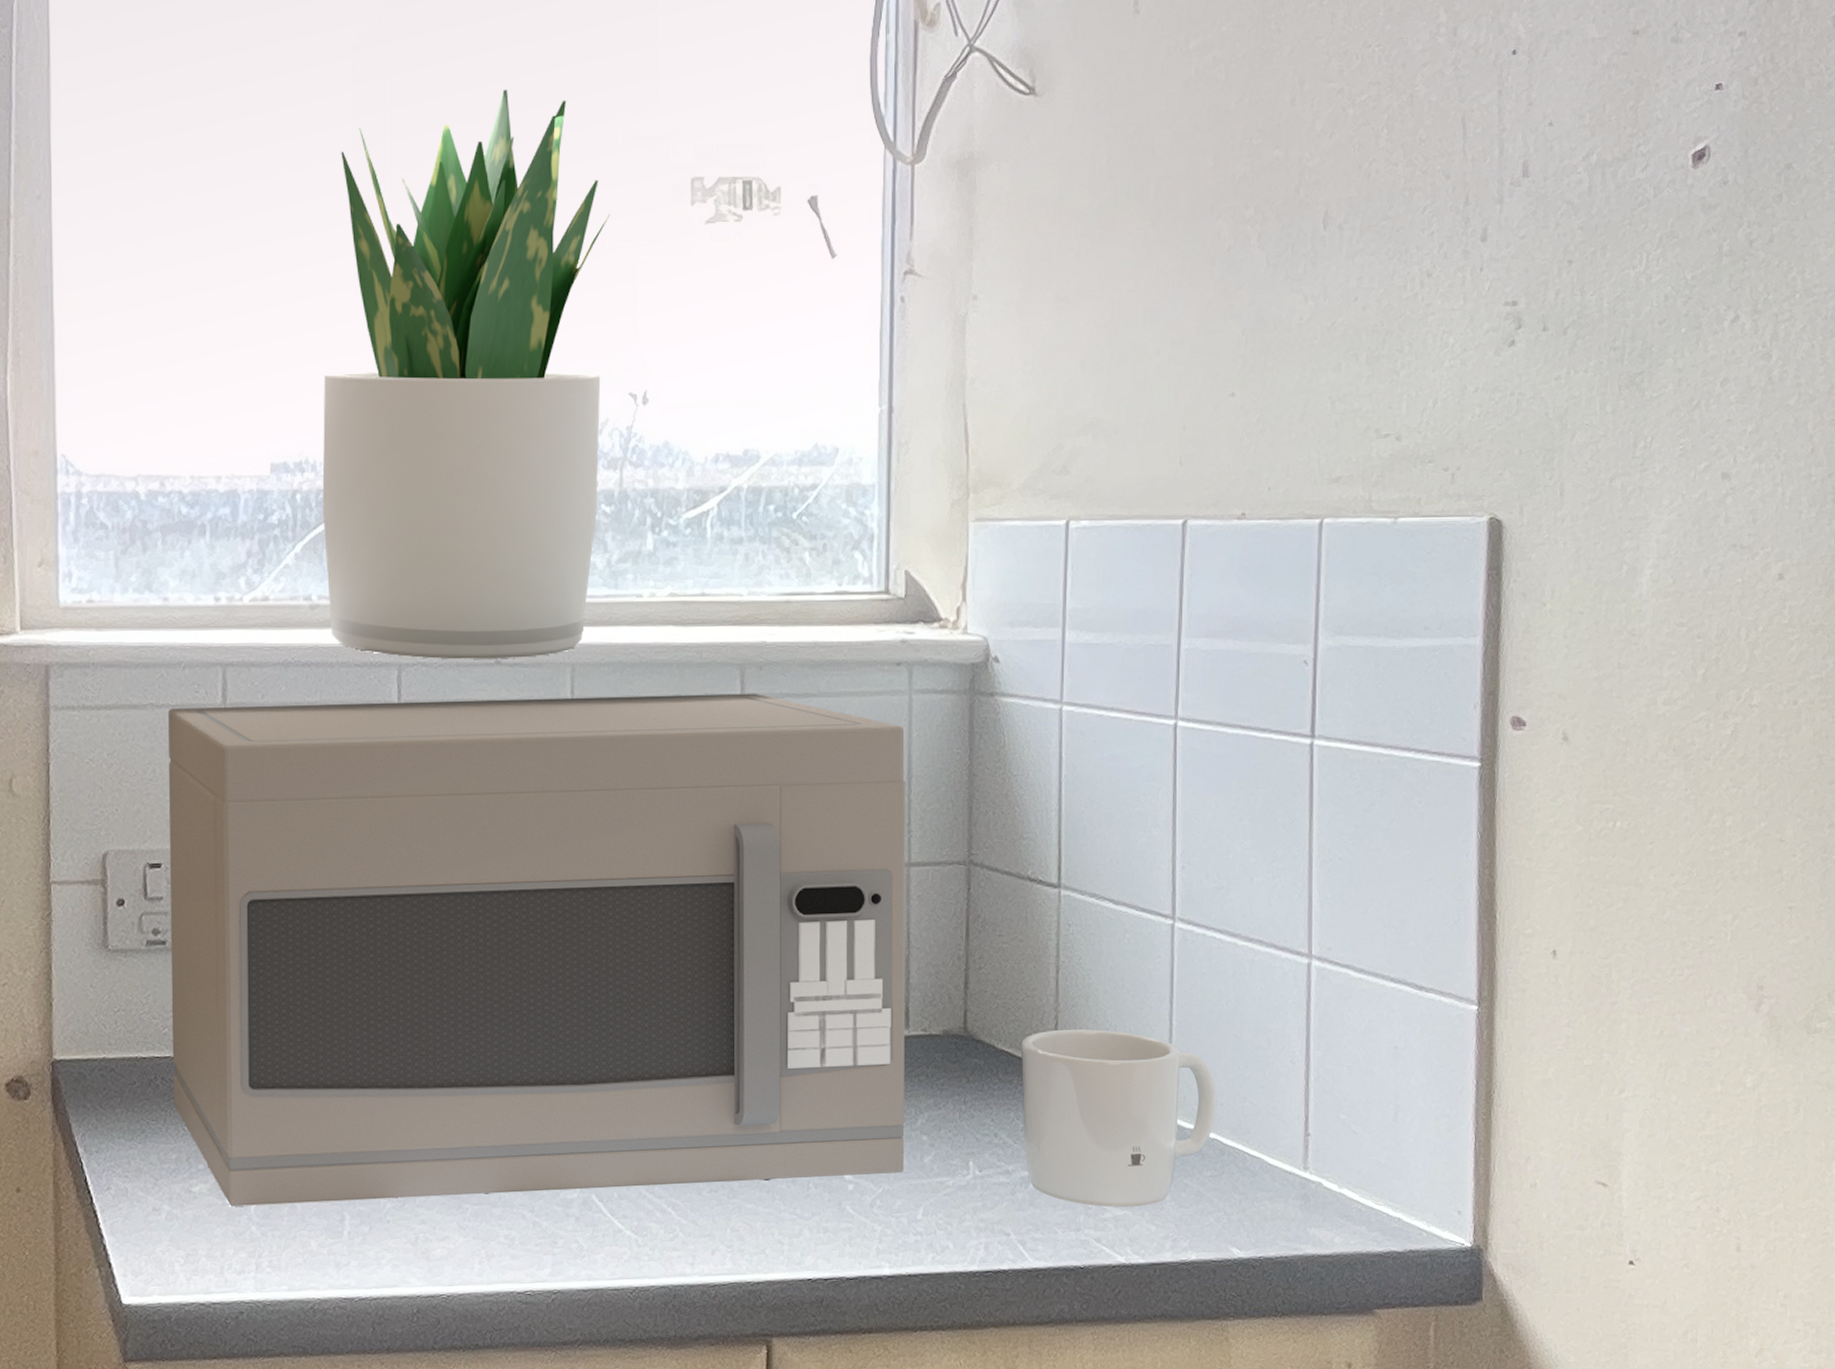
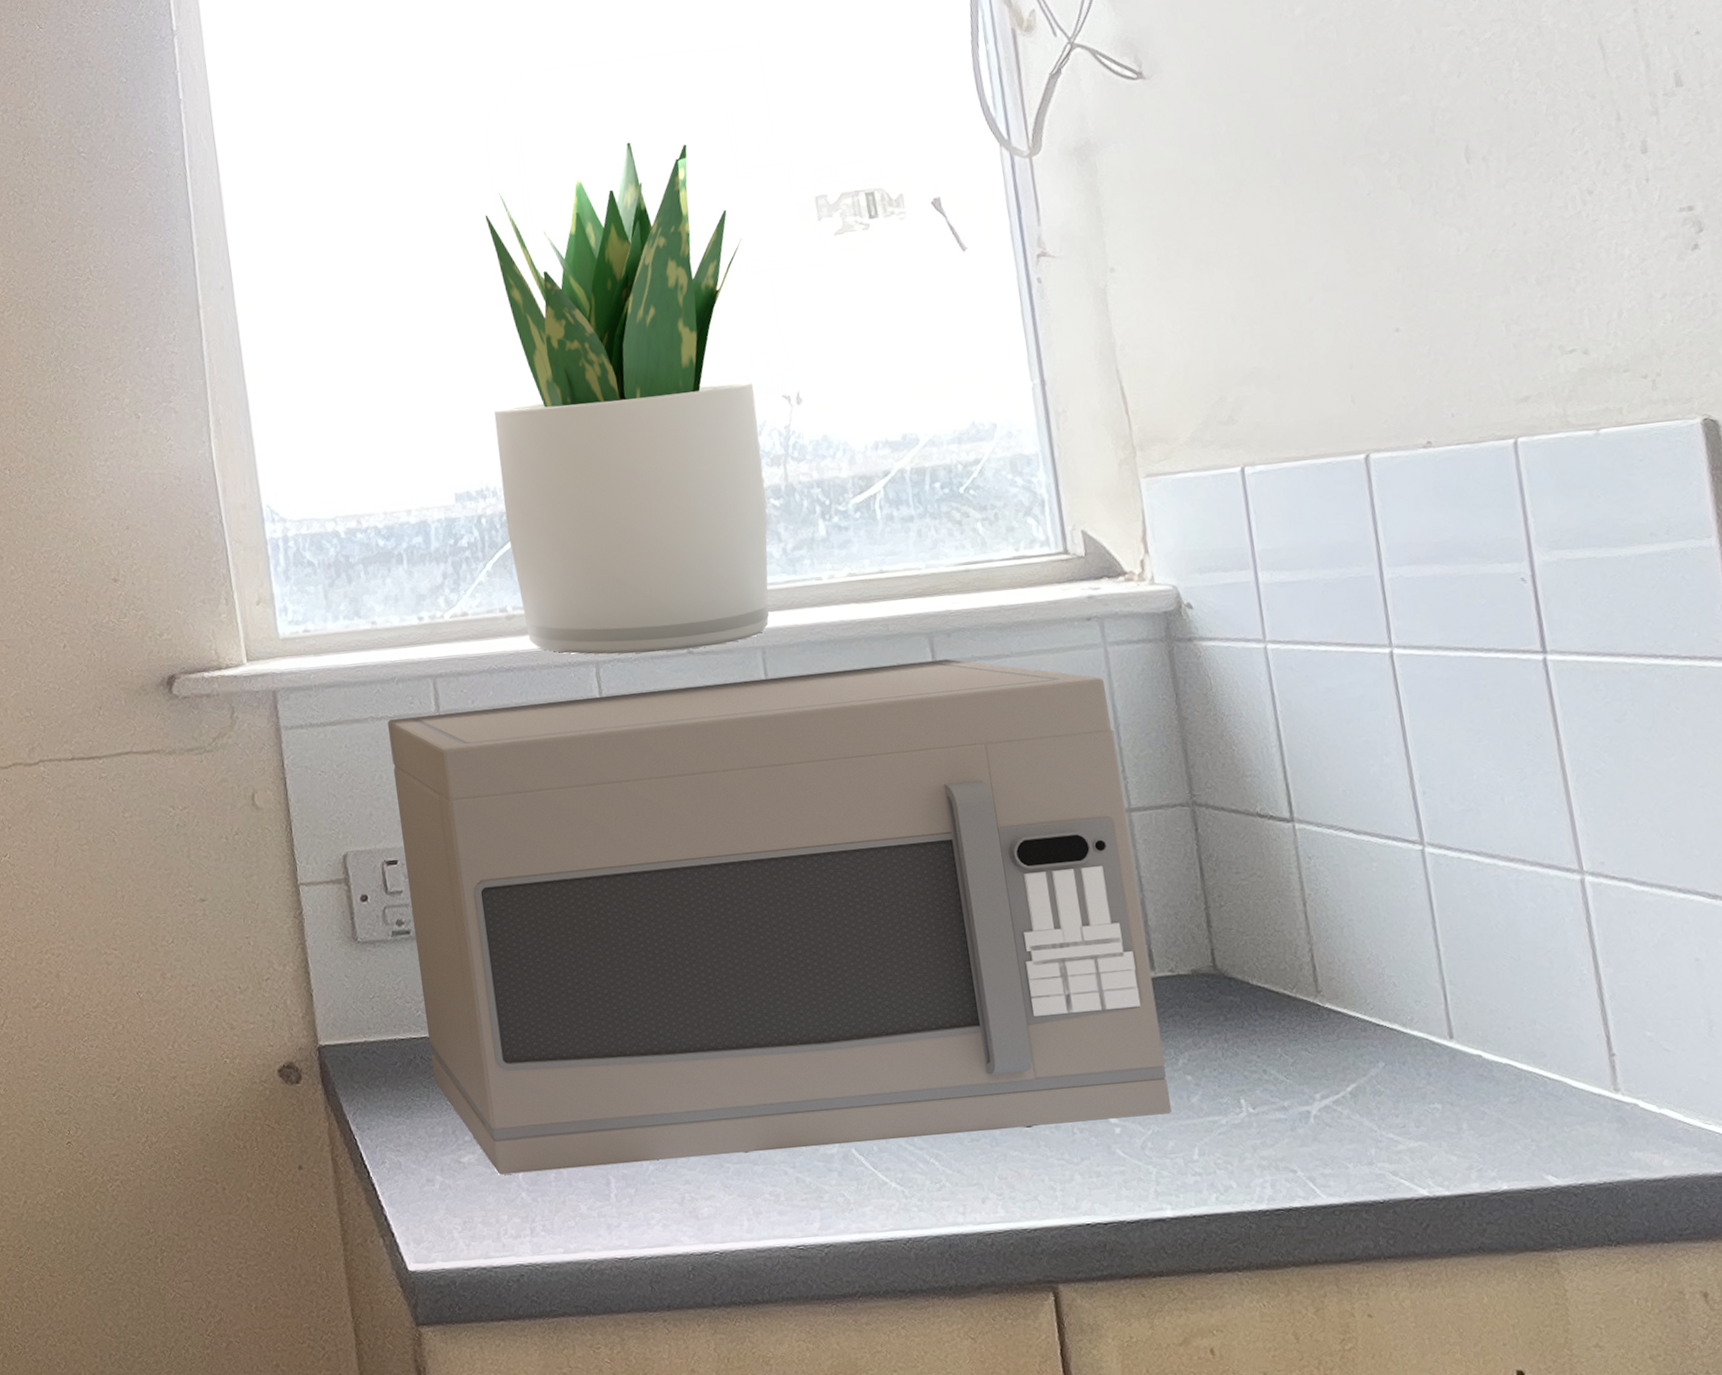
mug: present [1022,1028,1217,1208] -> none [1277,959,1505,1140]

